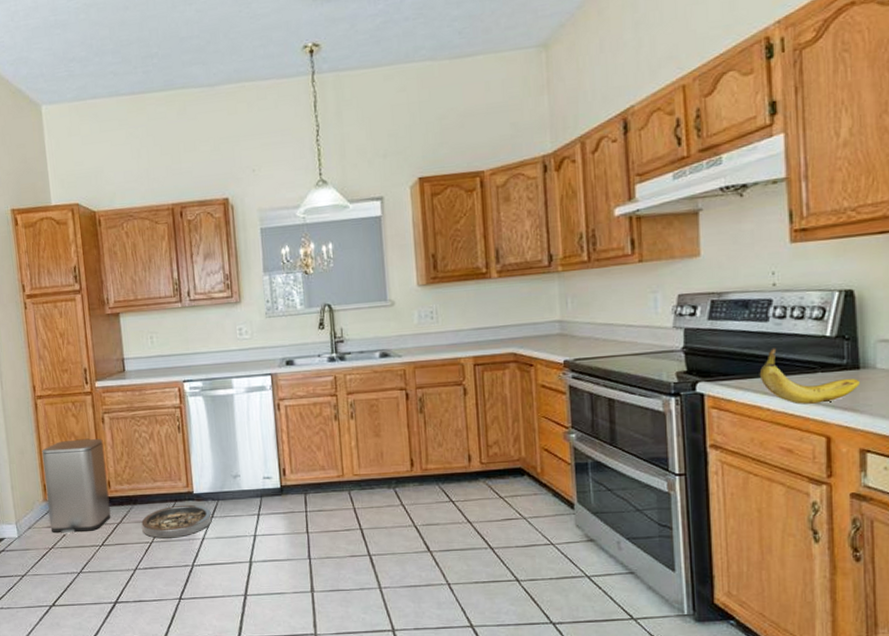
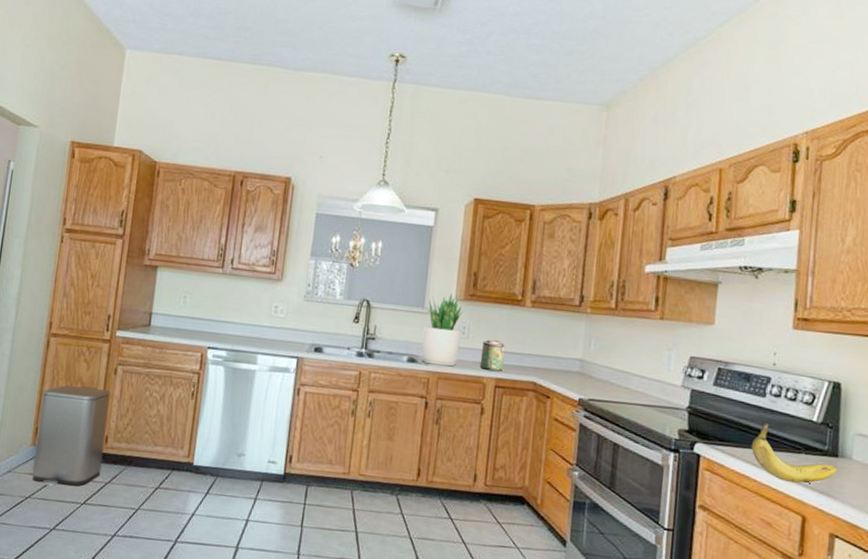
pet bowl: present [141,504,212,539] -> none [130,474,207,509]
planter: none [390,280,431,356] -> present [421,293,463,367]
canister: none [453,318,480,351] -> present [479,339,505,372]

